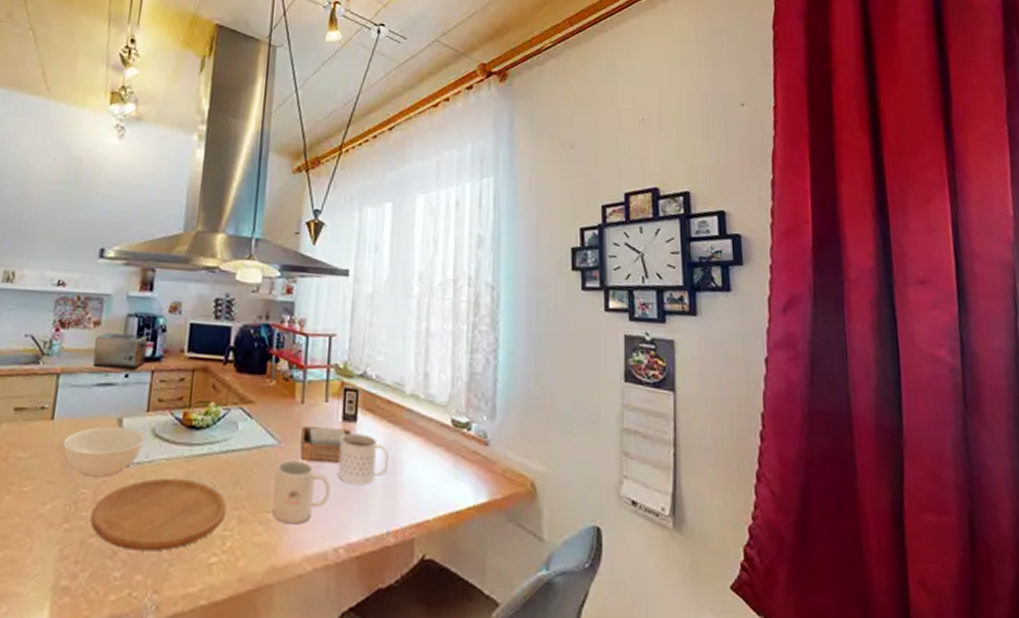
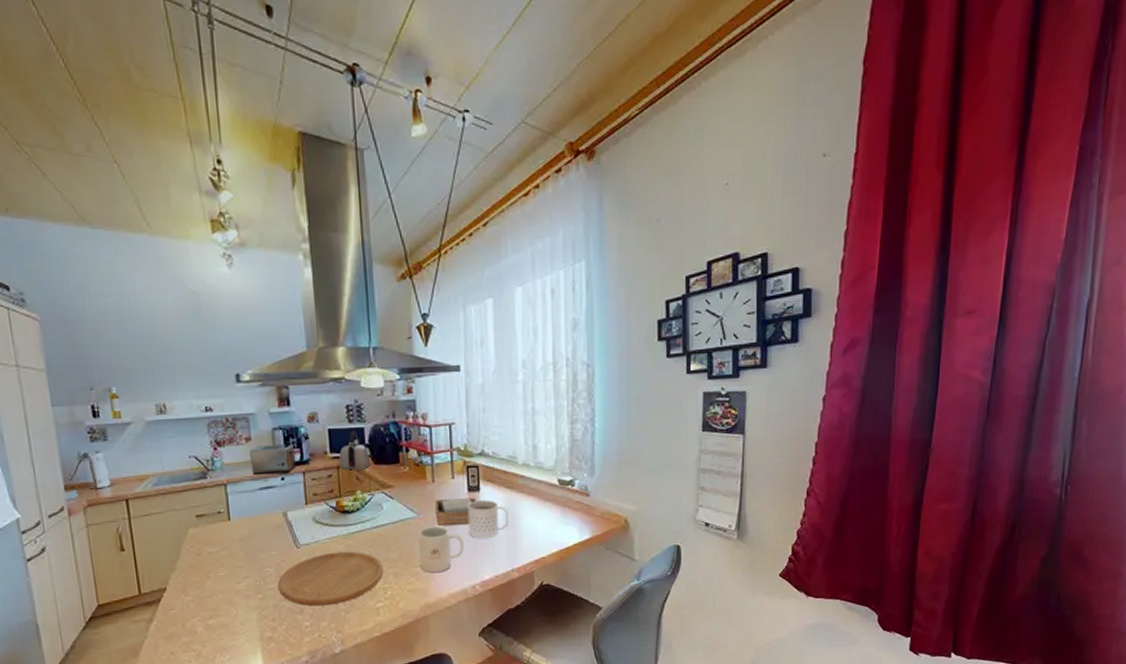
bowl: present [62,426,146,478] -> none [242,518,309,559]
kettle: none [194,328,233,378] -> present [338,430,371,472]

